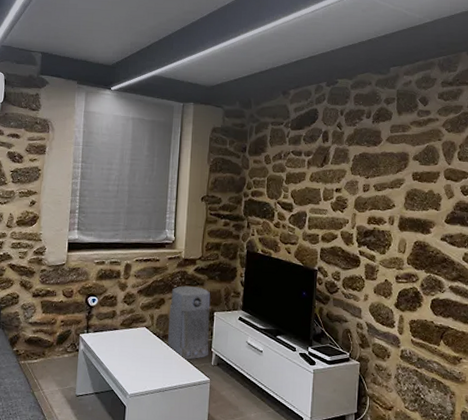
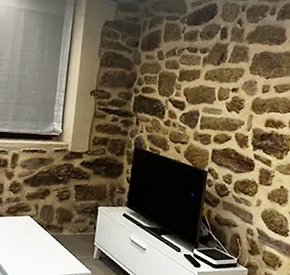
air purifier: present [168,286,211,360] -> none [51,178,95,252]

